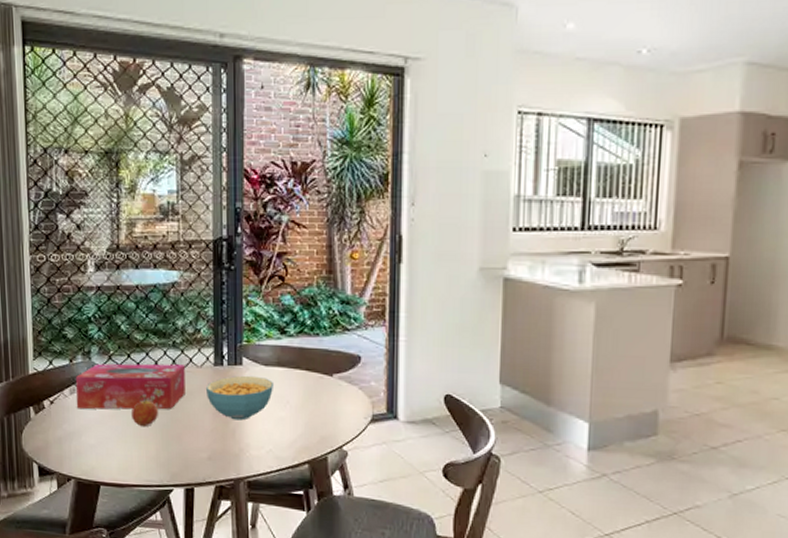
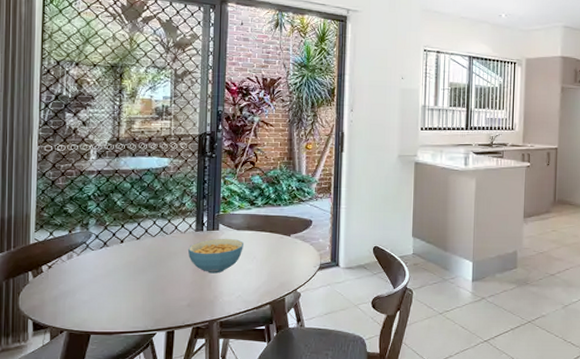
tissue box: present [75,363,185,410] -> none [72,231,171,272]
fruit: present [132,398,158,427] -> none [123,259,146,284]

